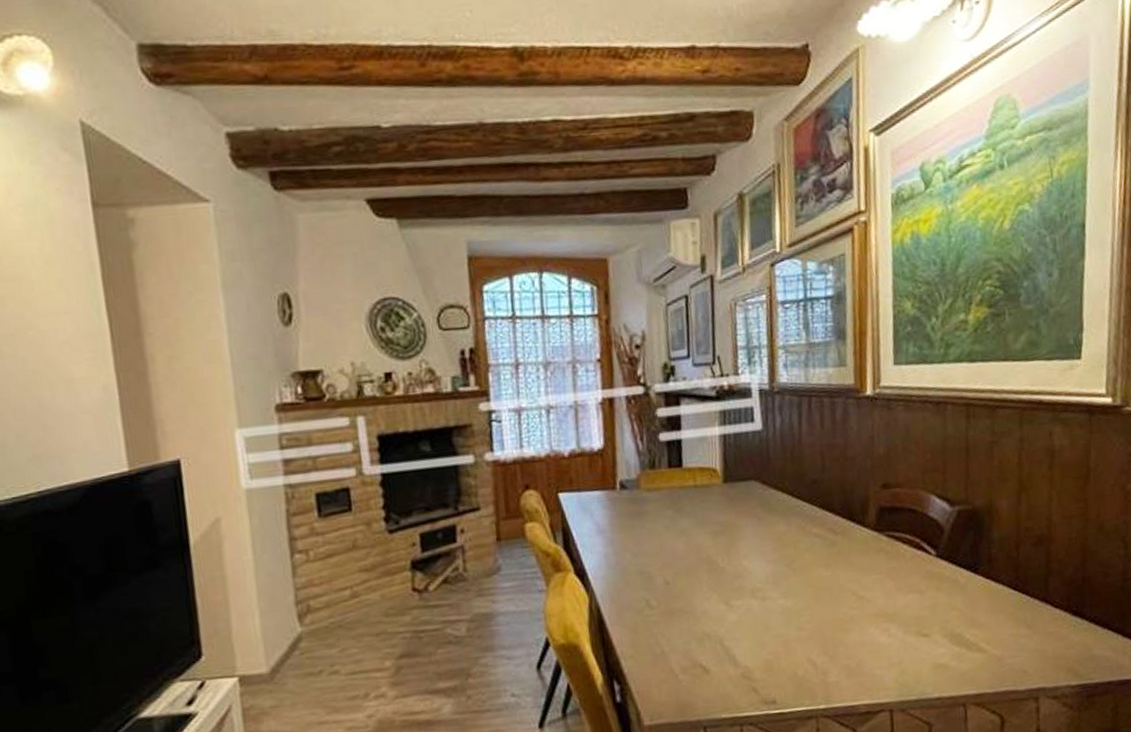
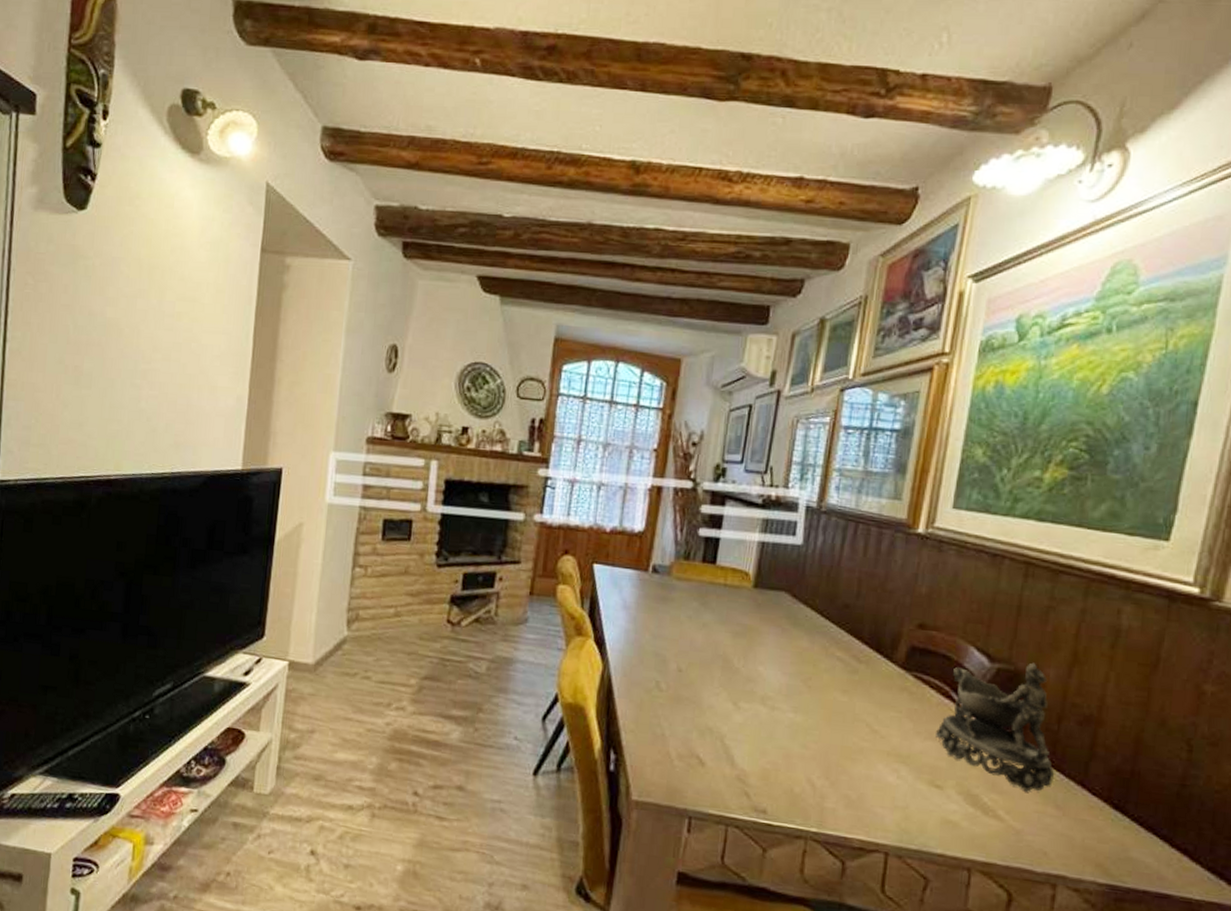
decorative bowl: none [915,498,1021,620] -> present [936,662,1054,792]

